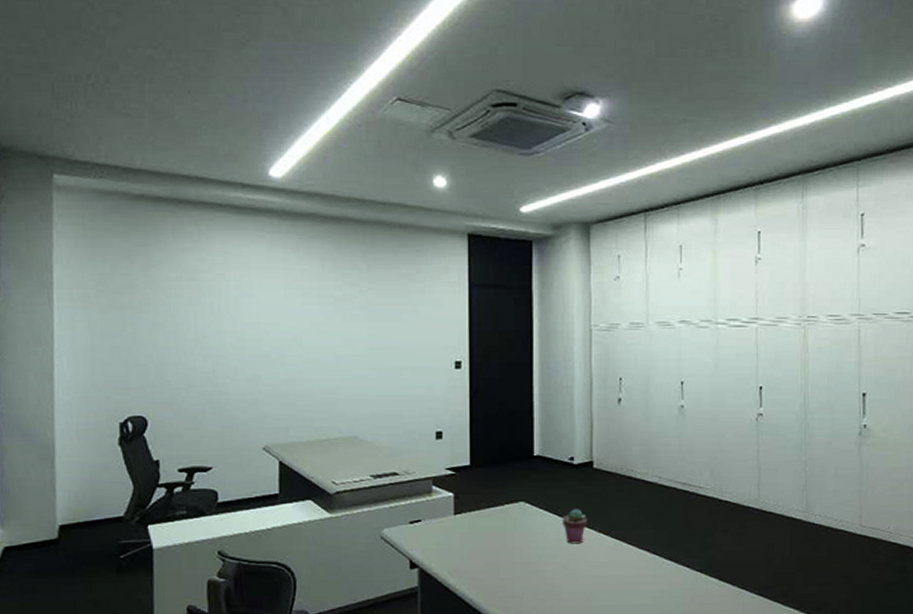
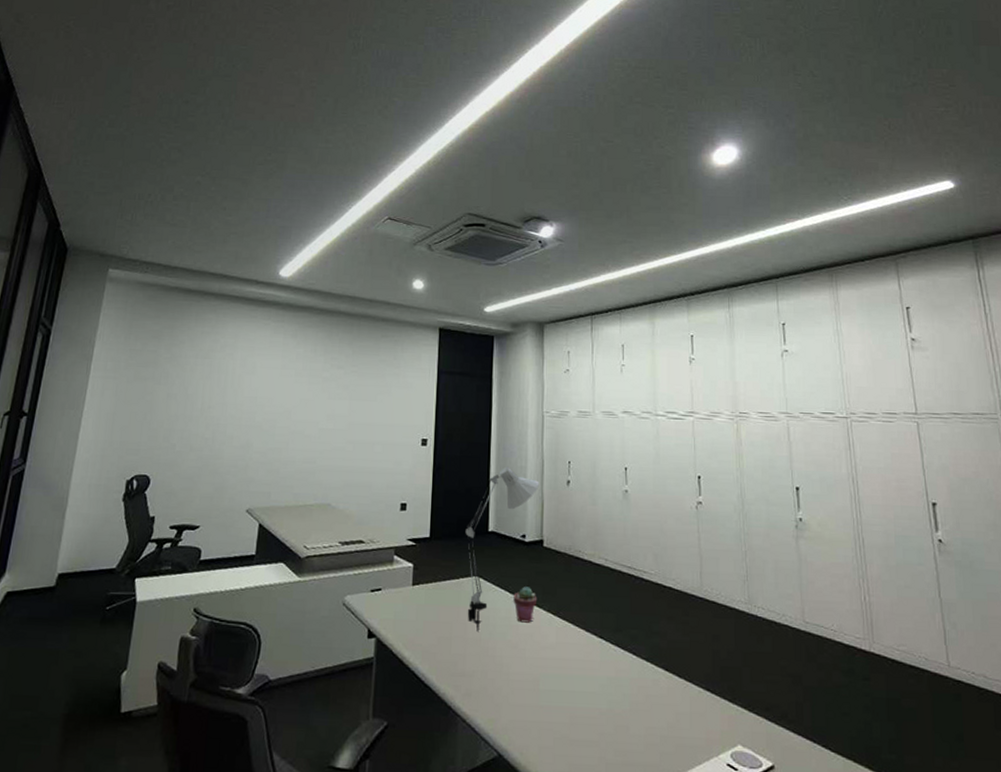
desk lamp: none [508,387,588,555] -> present [465,466,539,631]

